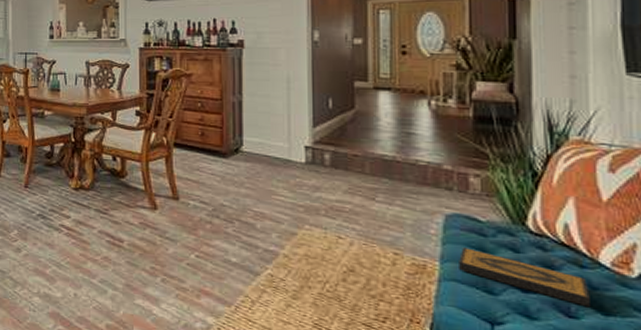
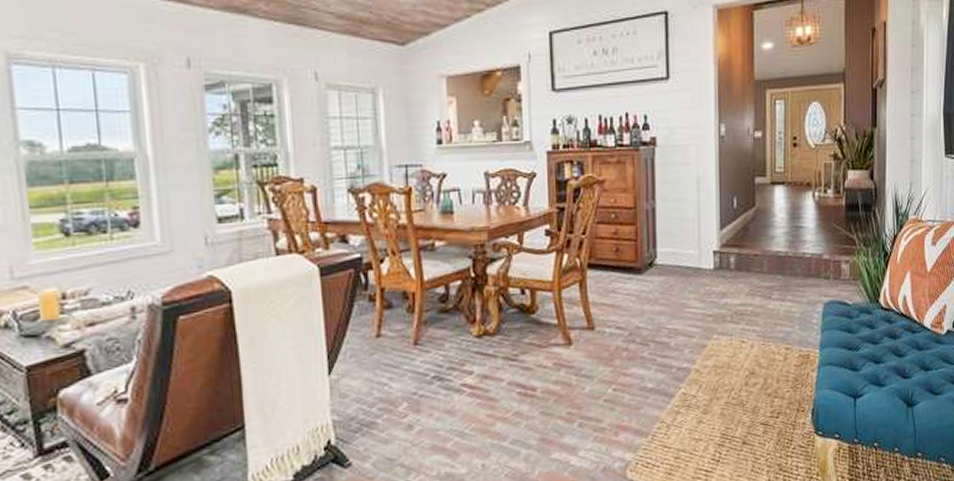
hardback book: present [459,247,590,308] -> none [833,331,917,367]

